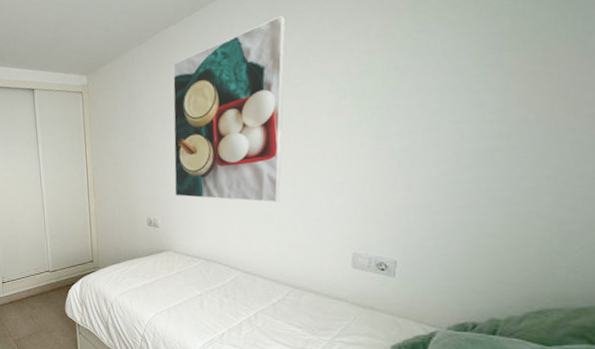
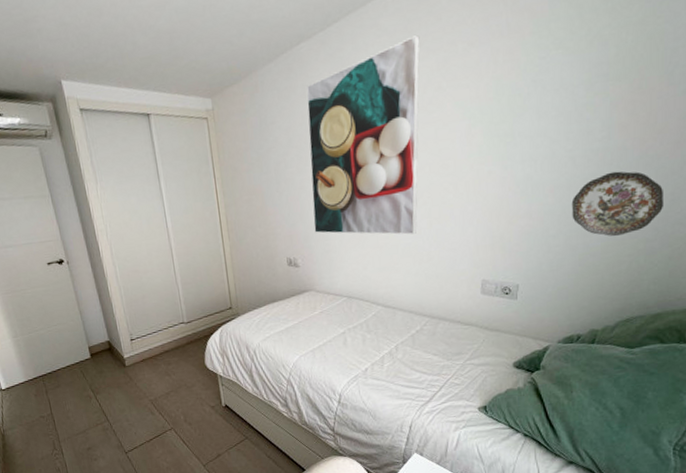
decorative plate: none [460,145,584,215] -> present [571,171,664,236]

